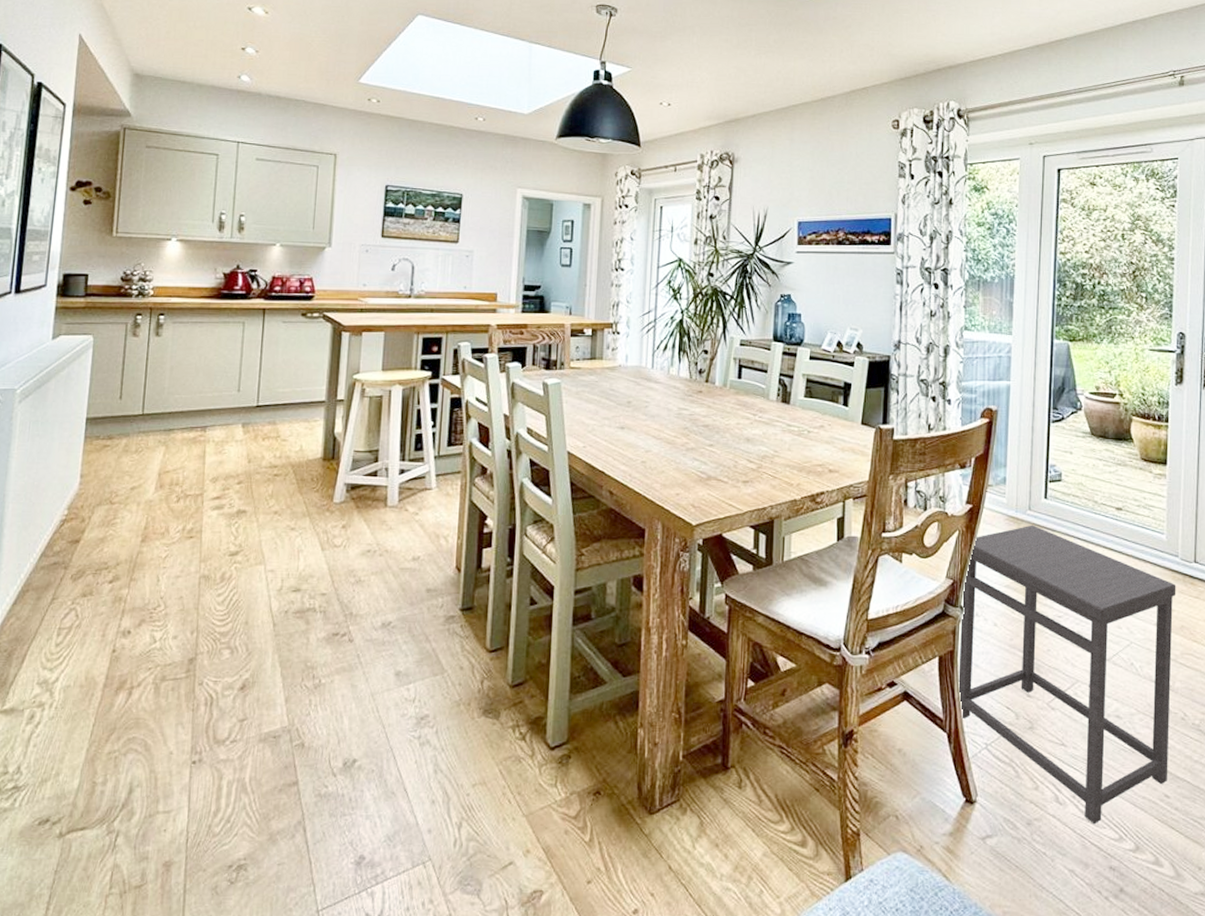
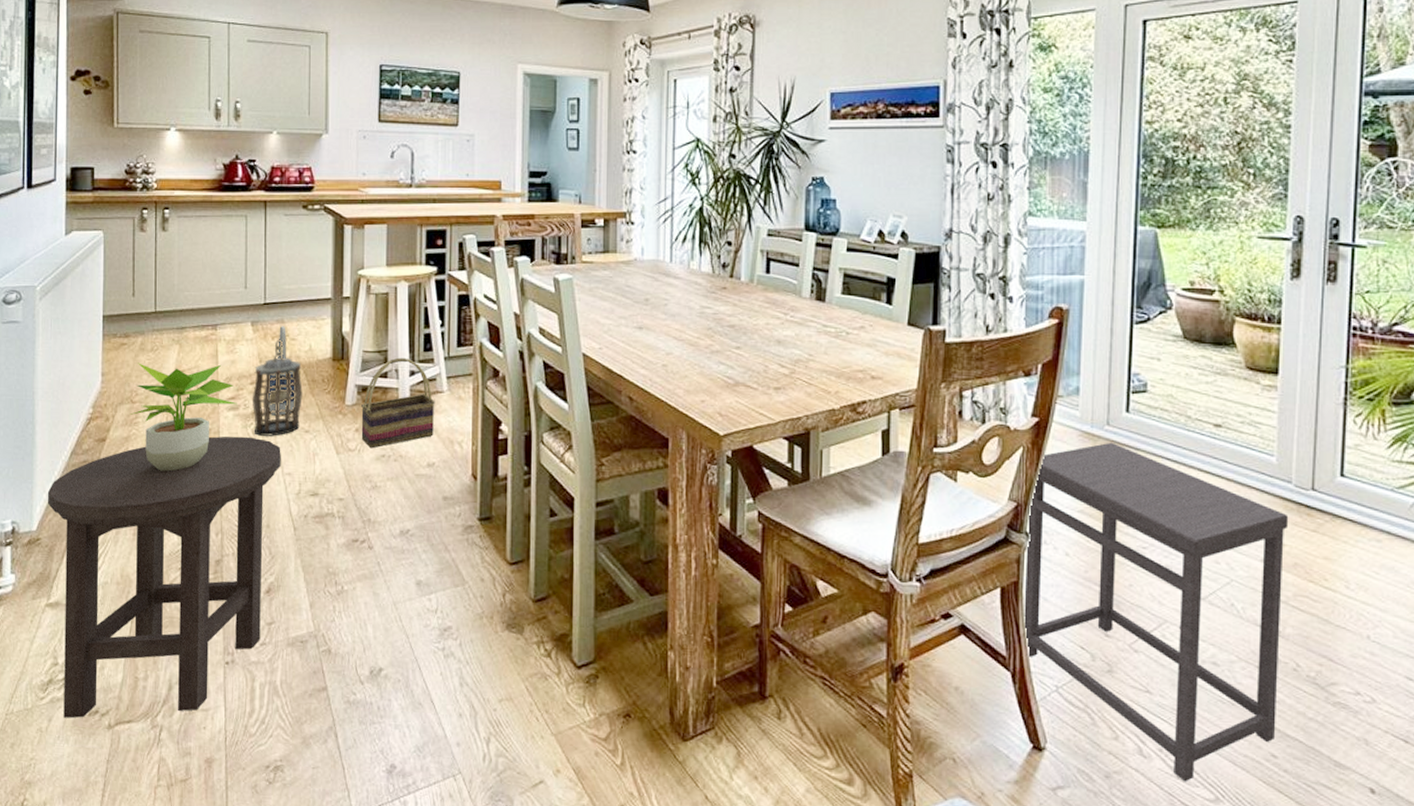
stool: none [9,535,265,829] -> present [47,436,281,718]
potted plant: none [107,464,222,571] -> present [129,363,237,472]
lantern: none [238,440,291,535] -> present [253,339,303,437]
bag: none [254,427,284,514] -> present [268,326,295,416]
basket: none [347,457,423,544] -> present [361,357,435,449]

